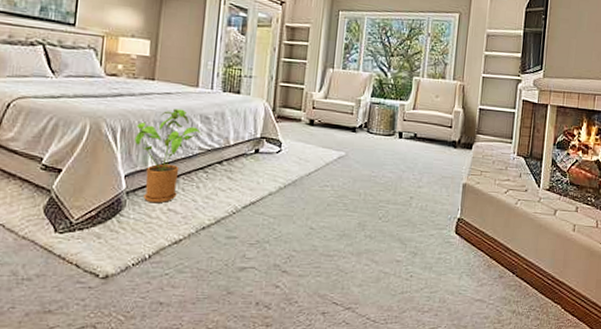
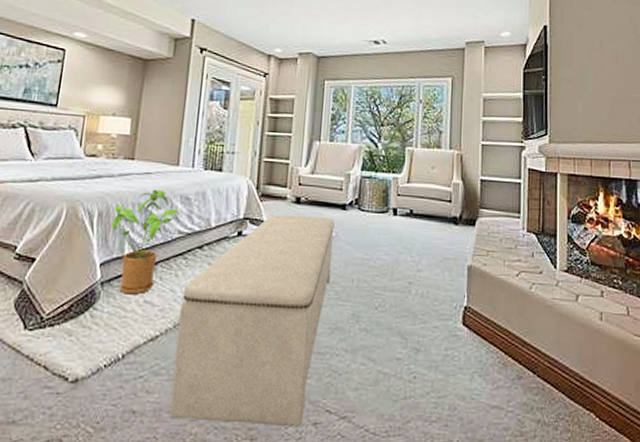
bench: none [193,134,345,316] -> present [169,214,335,427]

